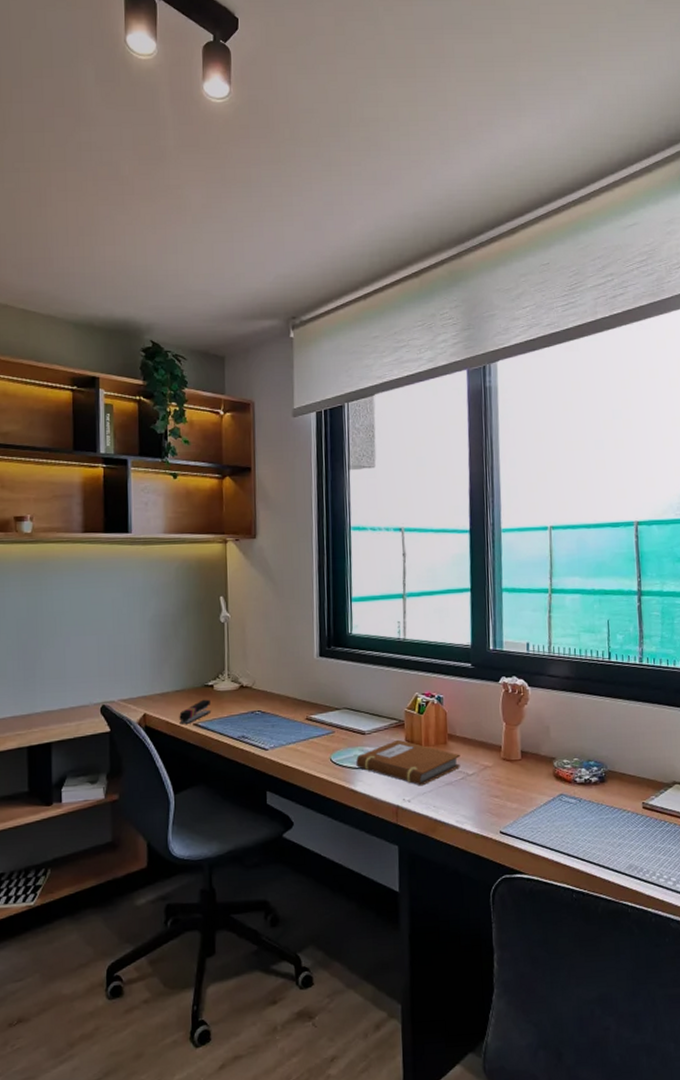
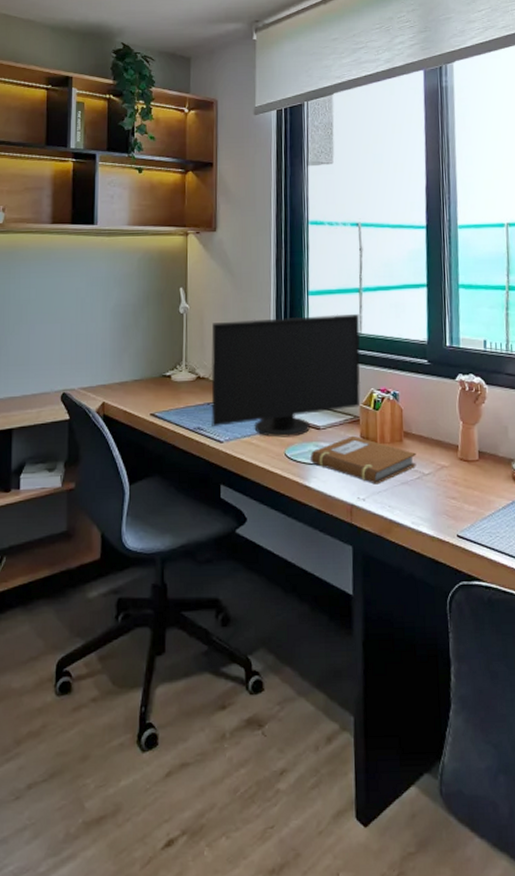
stapler: present [179,699,212,725] -> none [137,389,169,415]
computer monitor: none [254,619,406,744] -> present [211,313,361,438]

